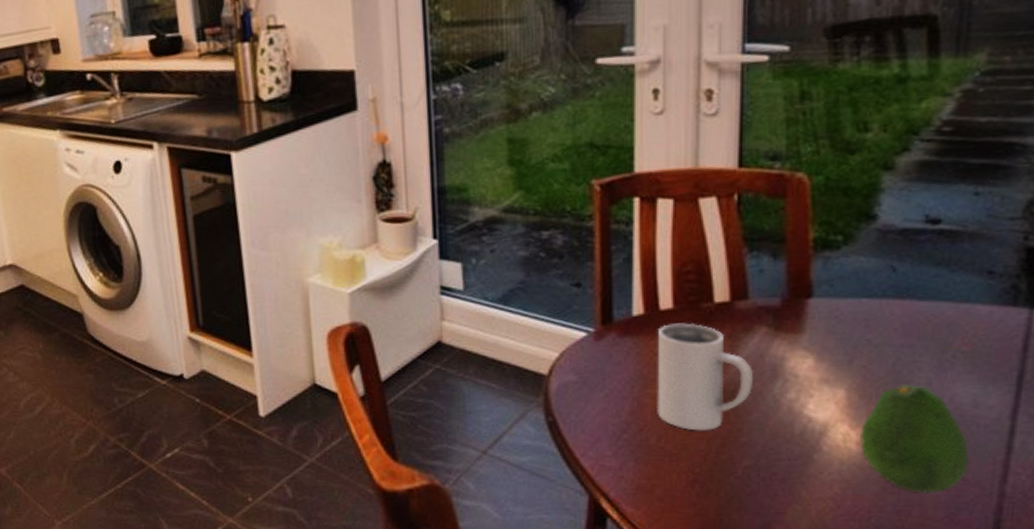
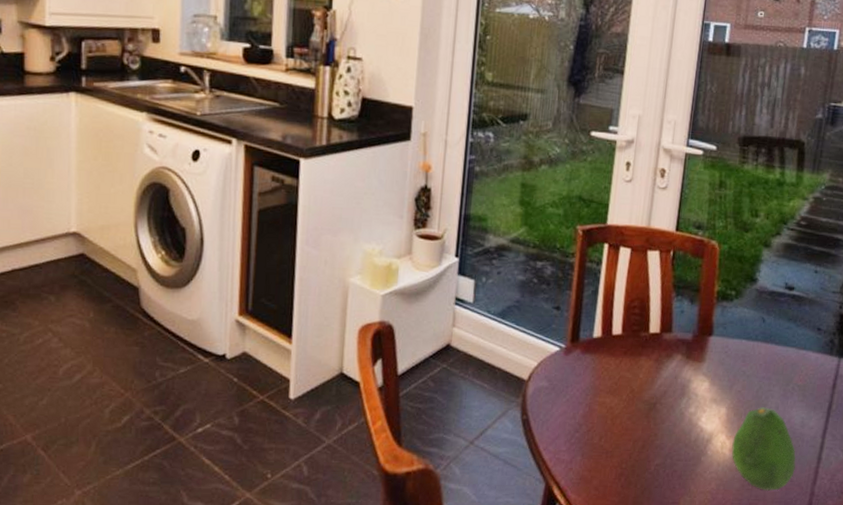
mug: present [657,323,754,431] -> none [601,346,670,434]

